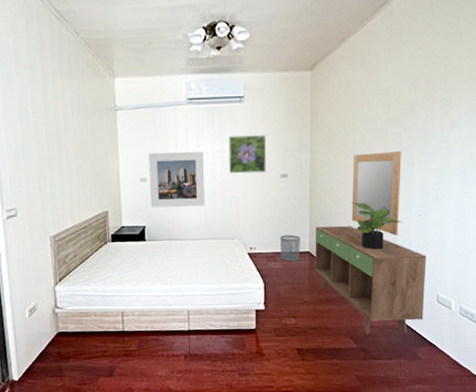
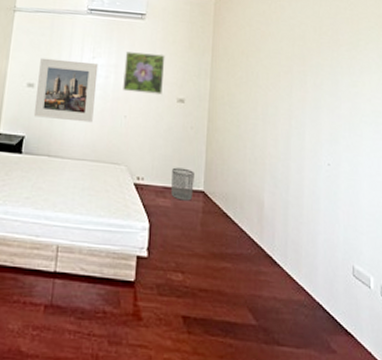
sideboard: present [315,225,426,335] -> none [209,163,339,314]
potted plant: present [350,201,402,250] -> none [252,138,310,200]
home mirror: present [351,151,401,236] -> none [253,88,308,185]

